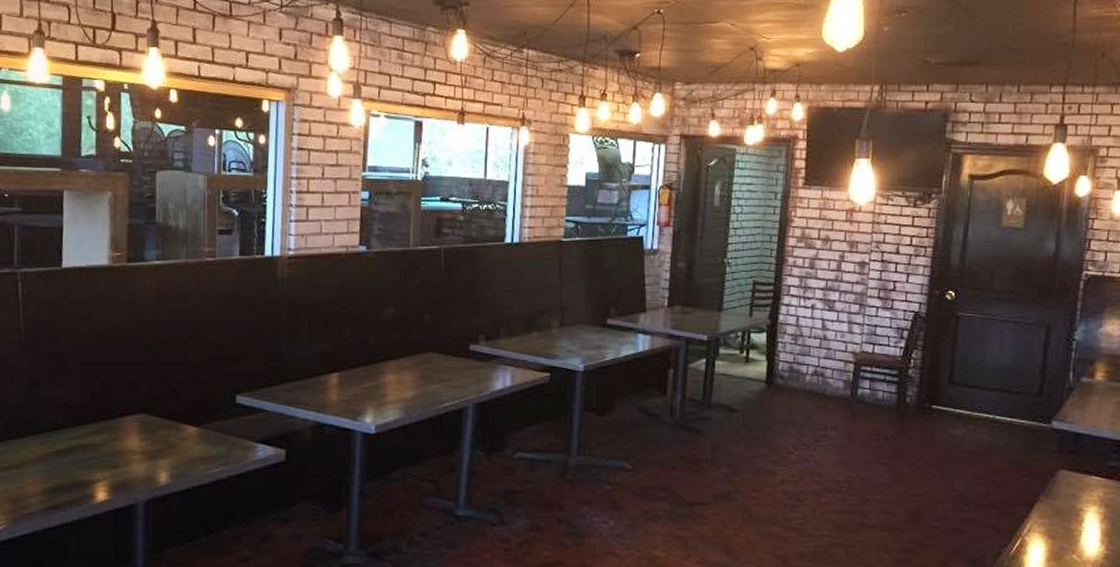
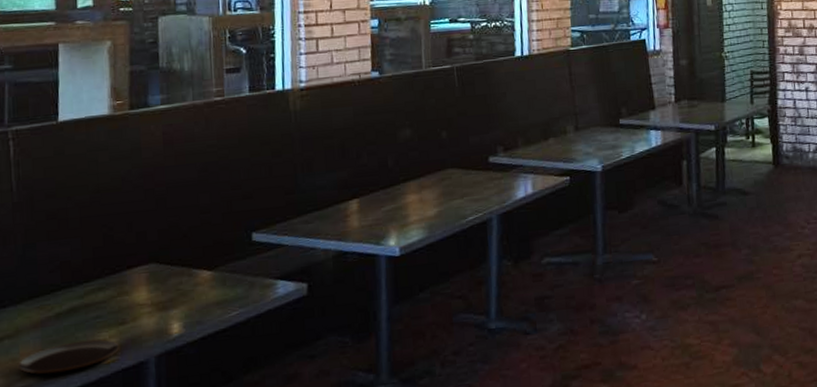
plate: none [23,478,113,507] -> present [17,339,120,375]

